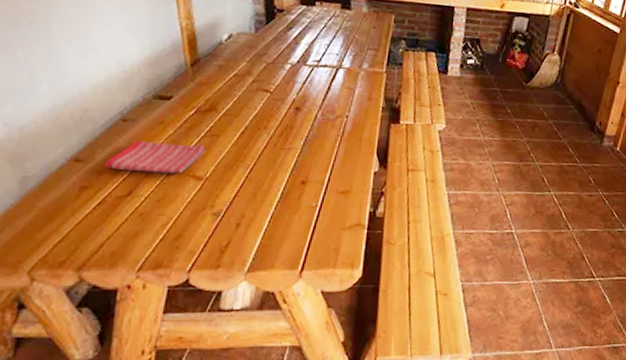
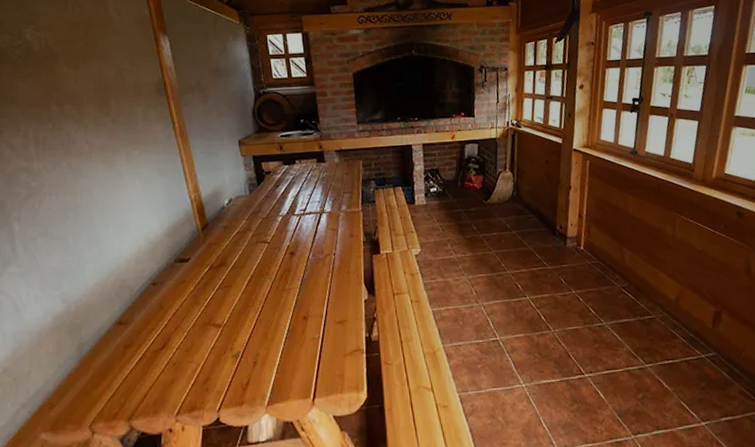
dish towel: present [105,140,207,174] -> none [142,297,222,328]

